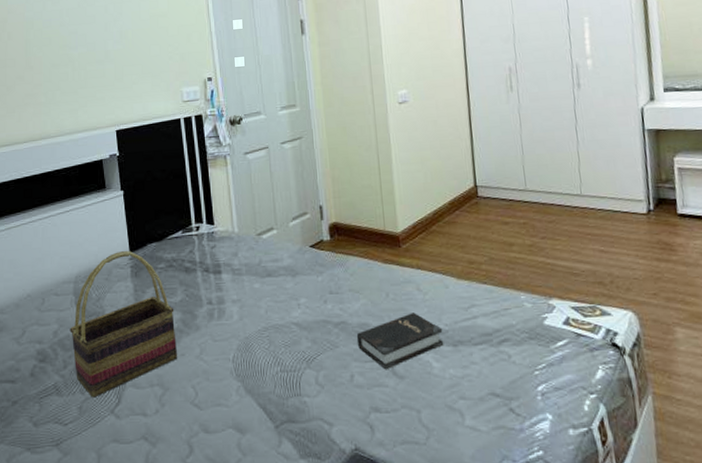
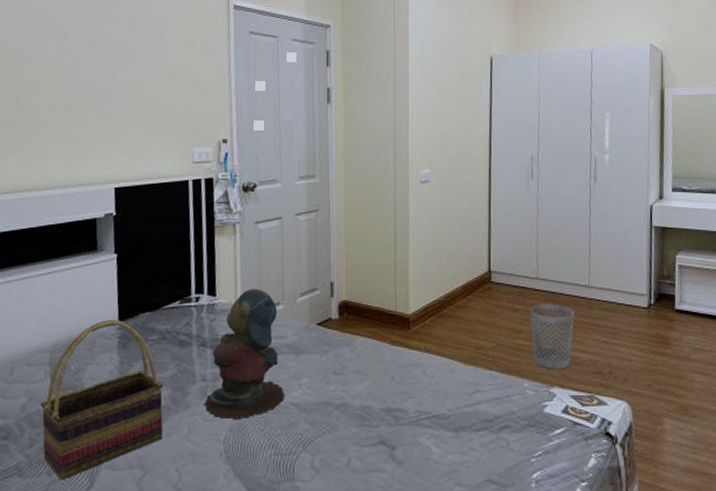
teddy bear: none [211,215,286,339] -> present [203,289,285,419]
hardback book: present [356,313,444,370] -> none [357,397,445,455]
wastebasket: none [520,215,569,281] -> present [529,304,575,369]

